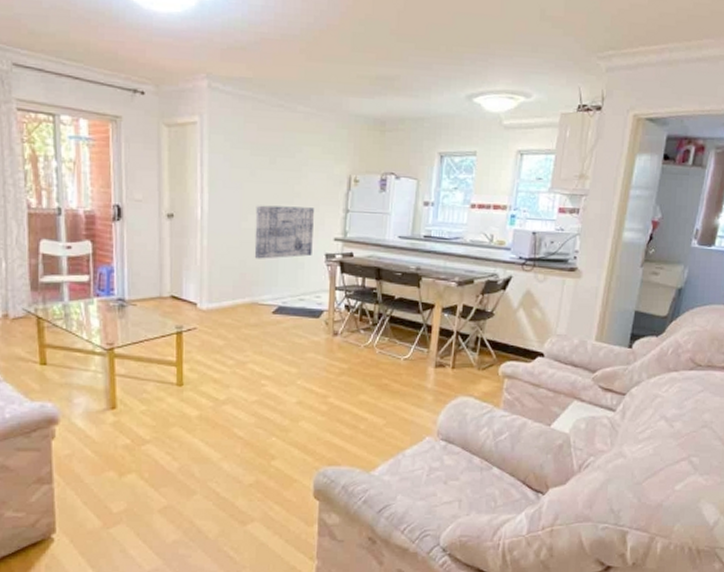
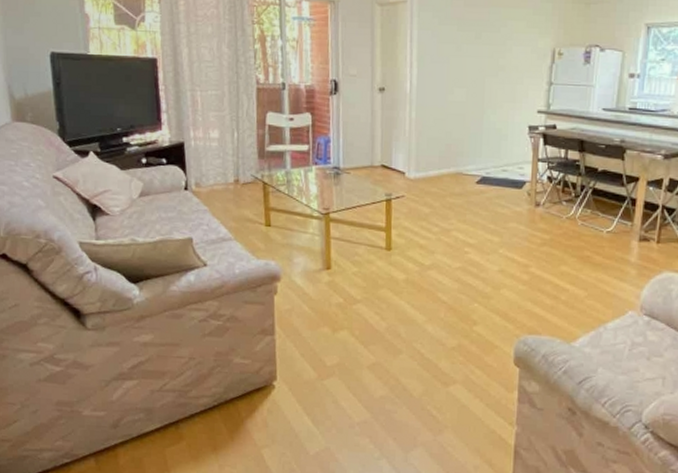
wall art: present [254,205,314,259] -> none [459,79,518,131]

